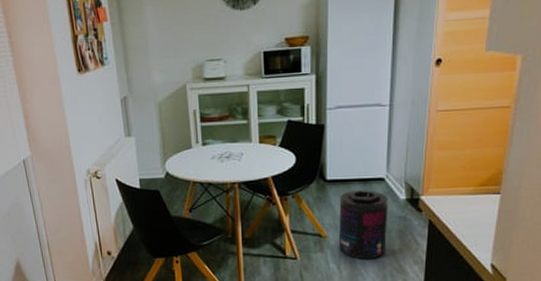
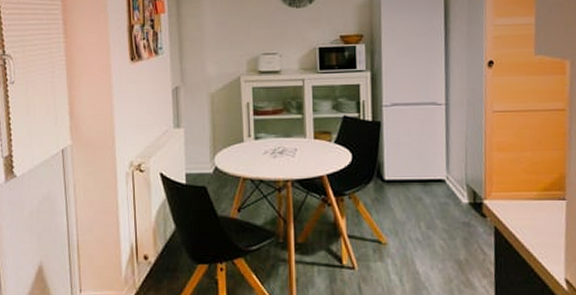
supplement container: present [338,190,388,259] -> none [399,192,451,270]

